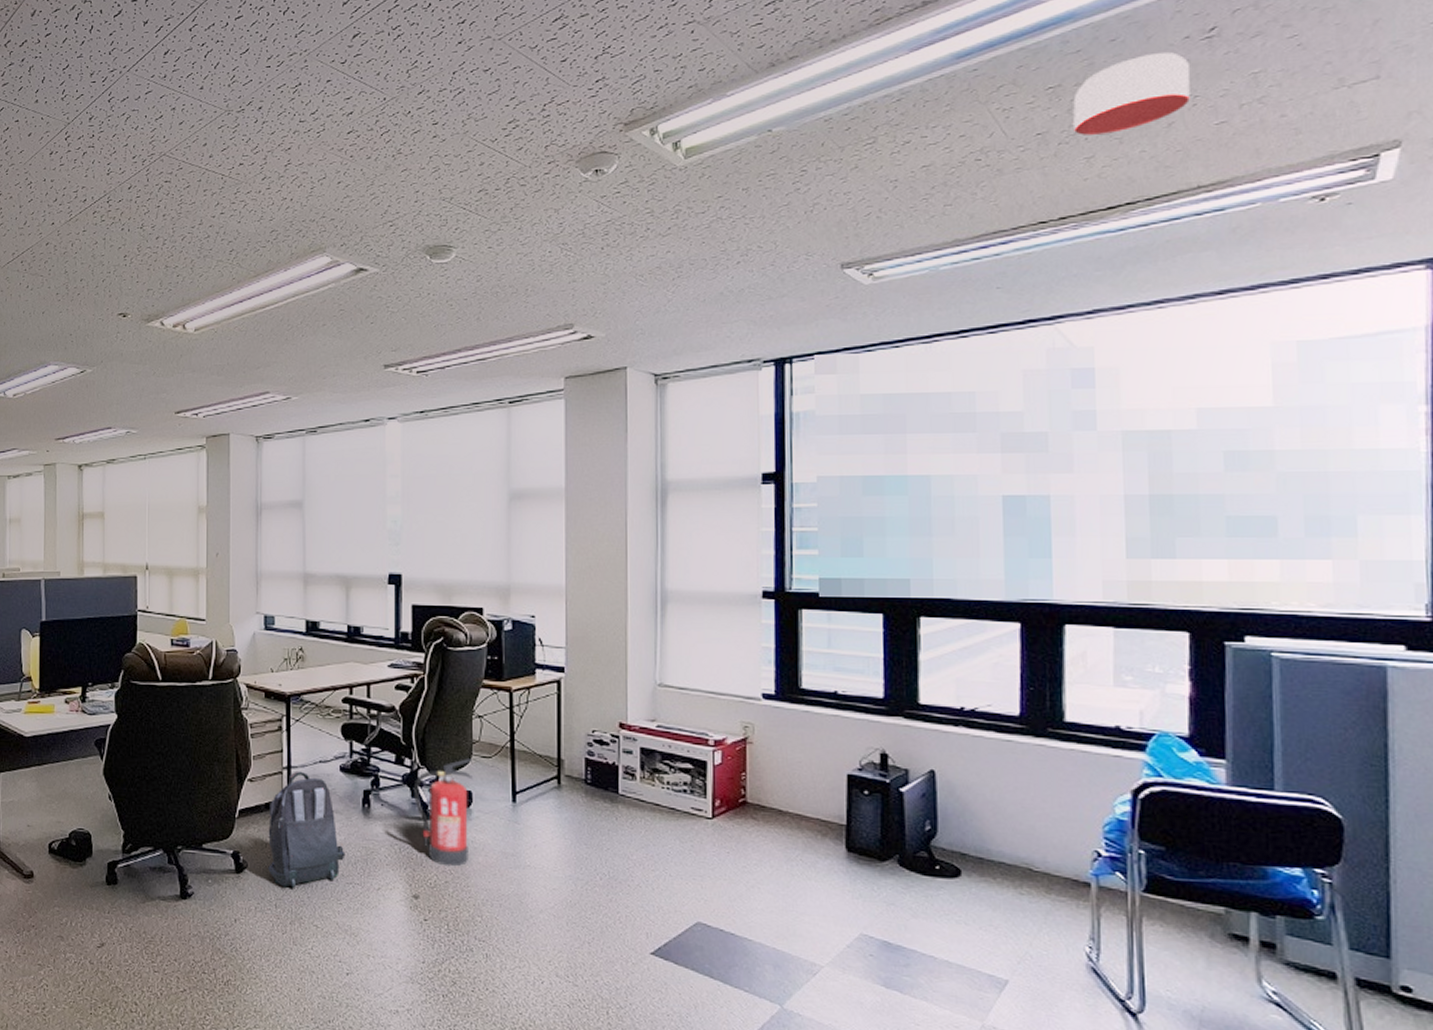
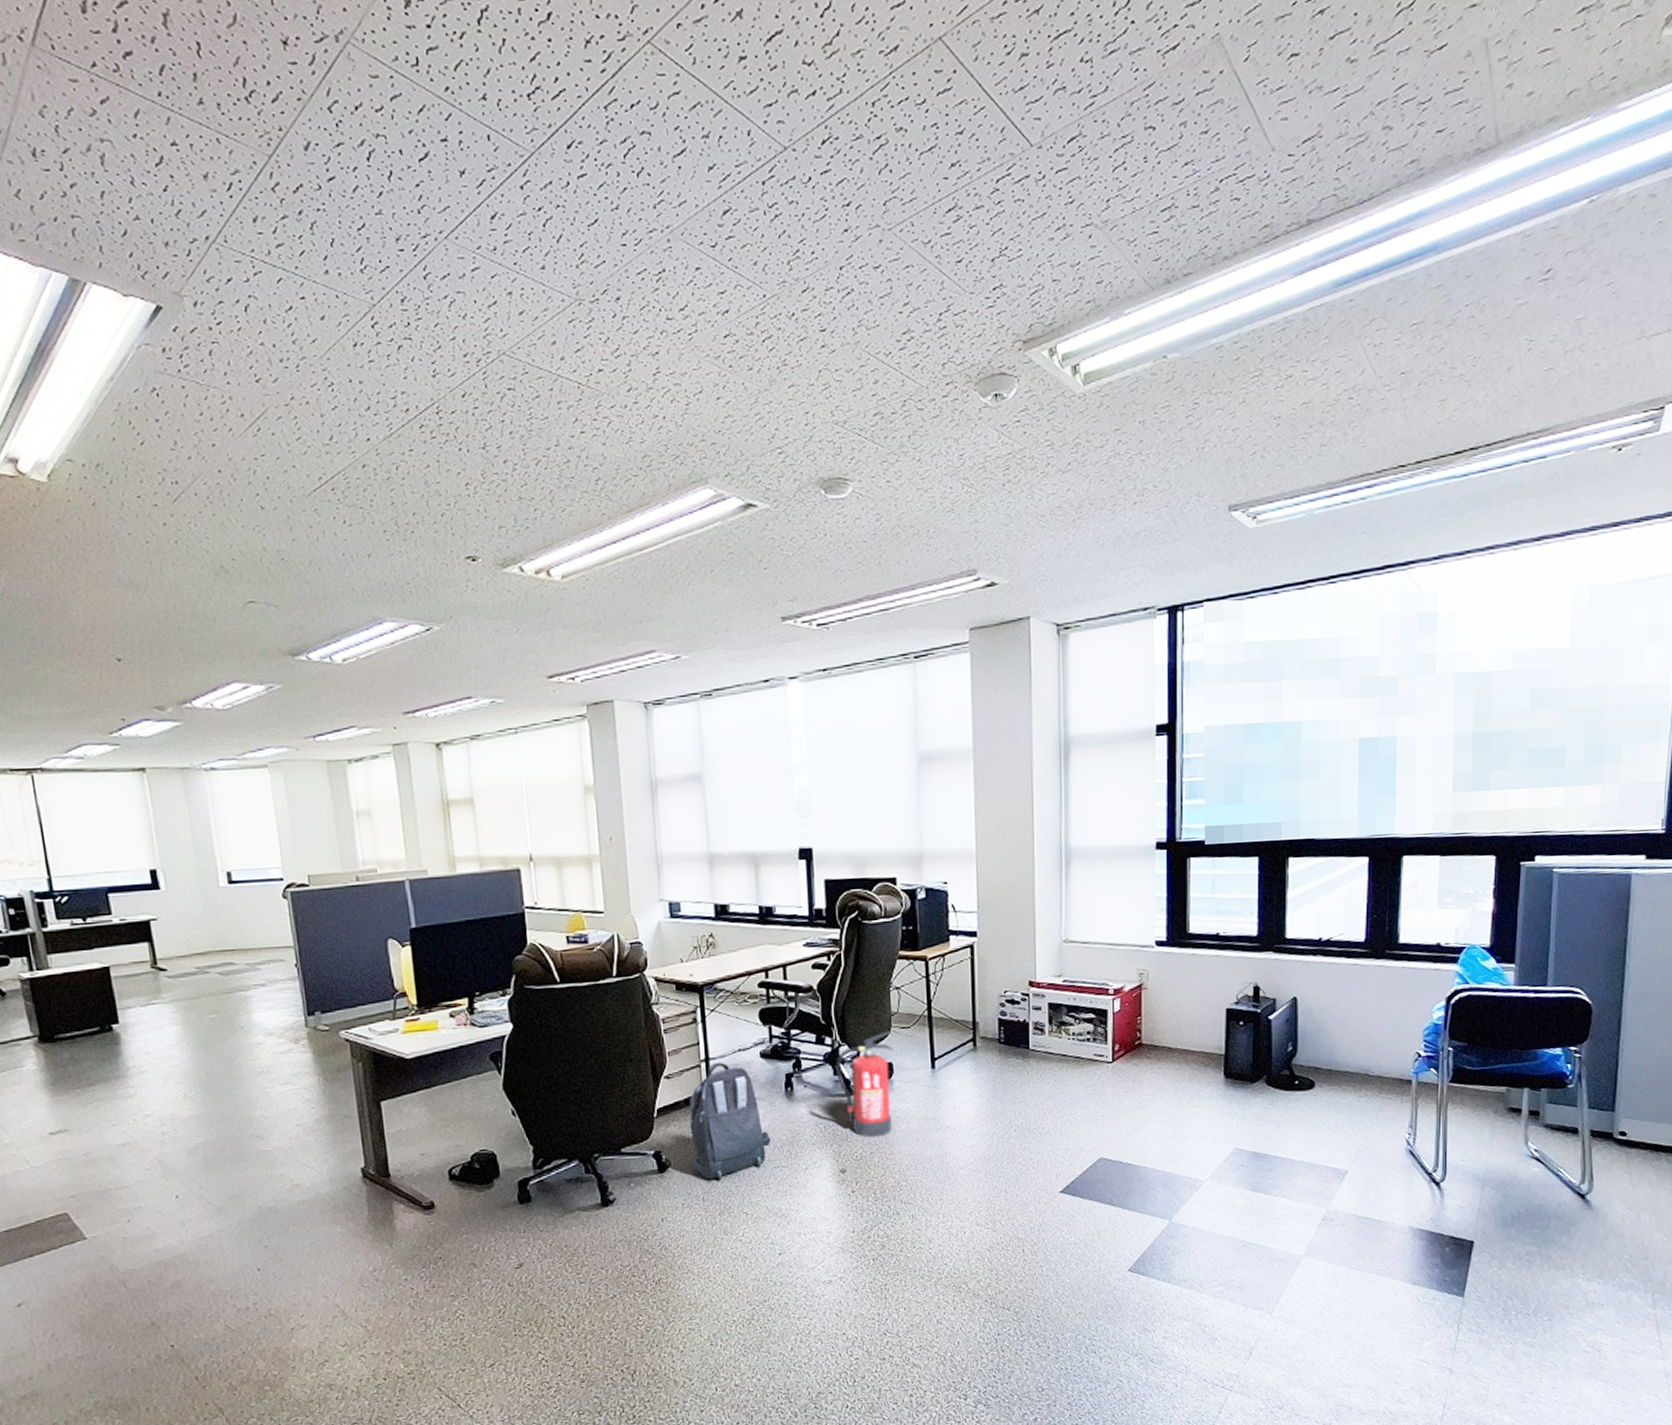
smoke detector: present [1072,52,1191,135] -> none [1431,293,1529,376]

